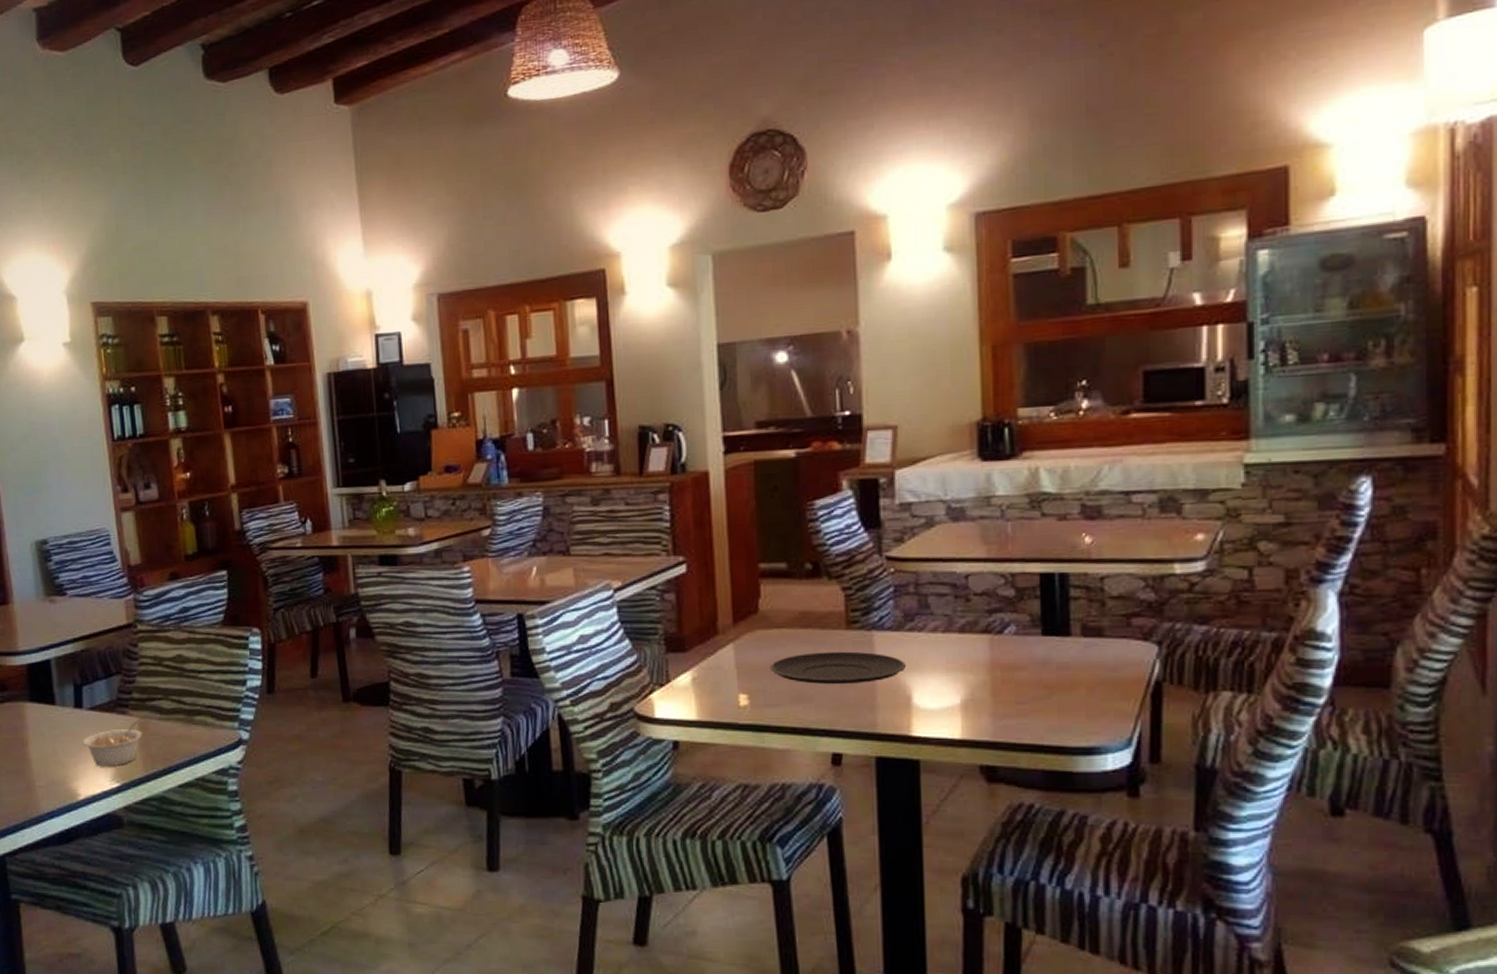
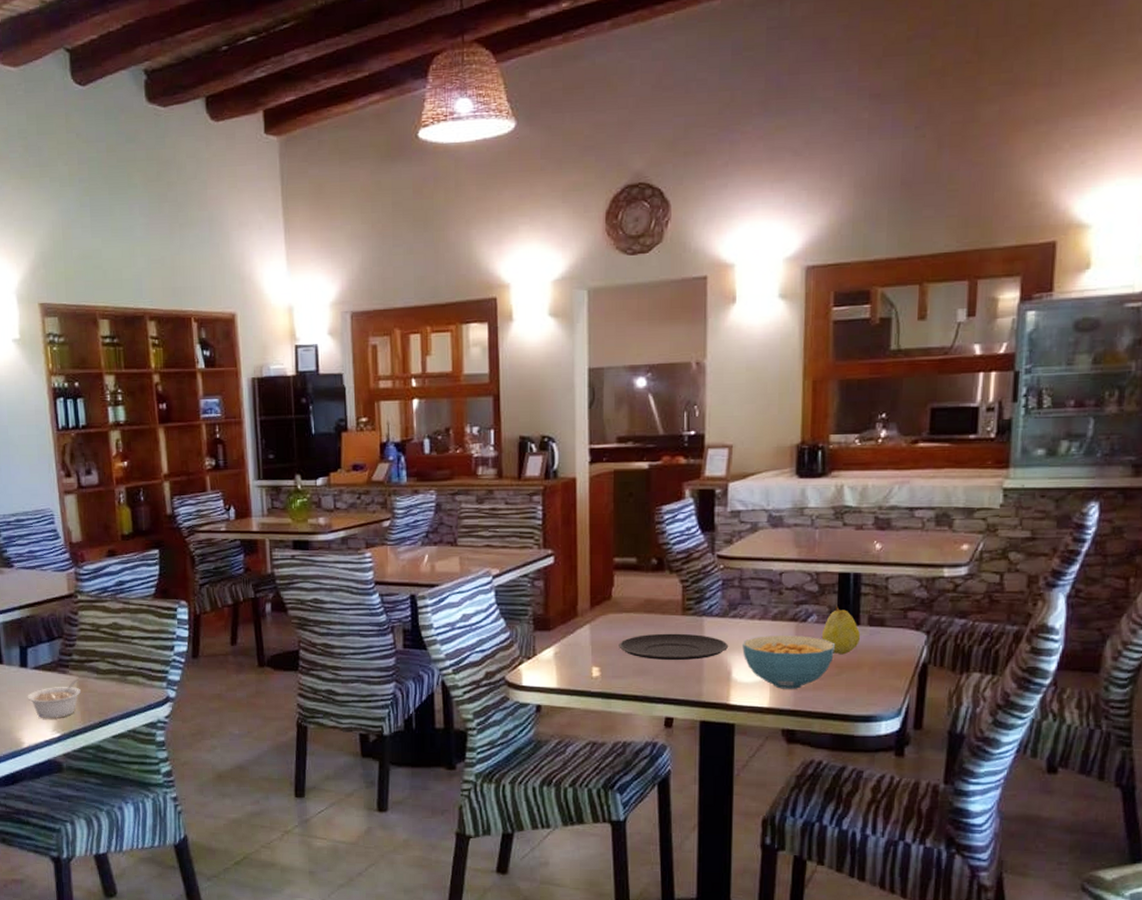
cereal bowl: none [924,650,1041,716] -> present [742,635,835,689]
fruit: none [1022,613,1073,673] -> present [821,606,861,655]

